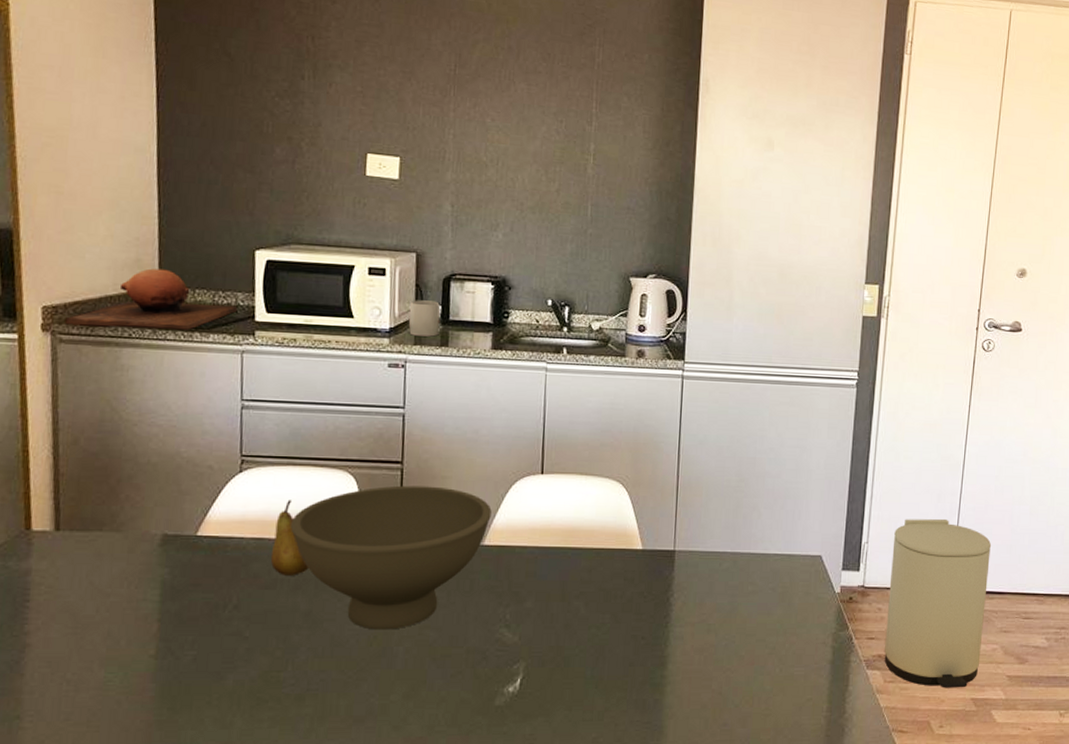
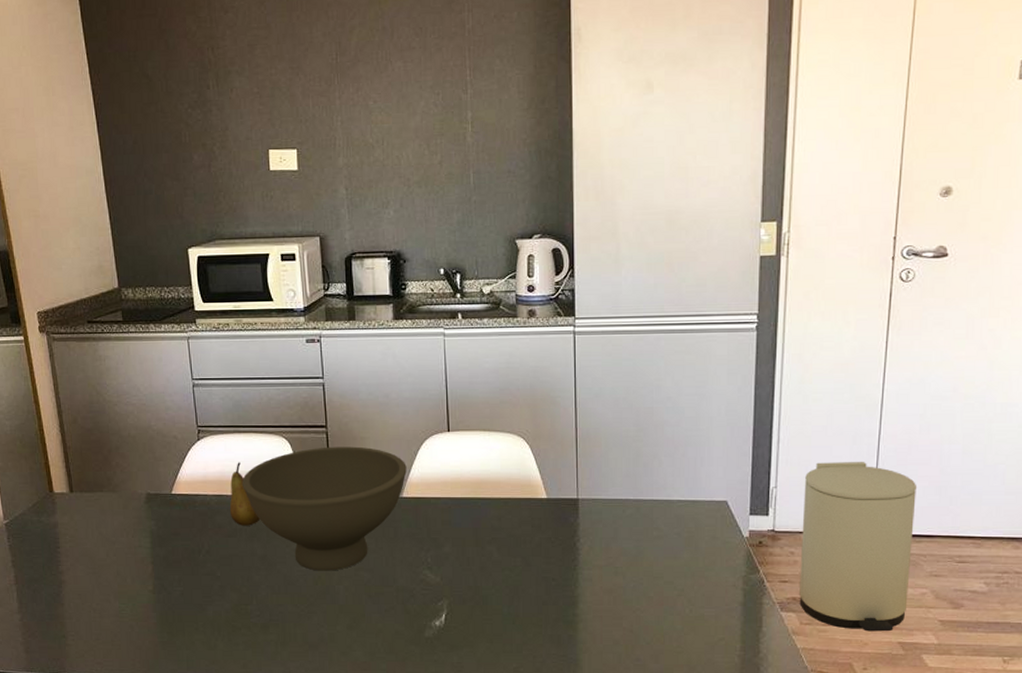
chopping board: present [65,268,238,331] -> none [54,272,180,326]
mug: present [408,300,441,338] -> none [318,279,347,314]

